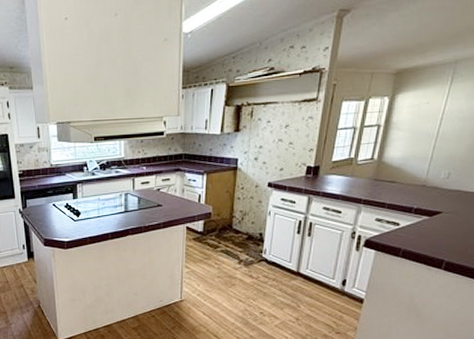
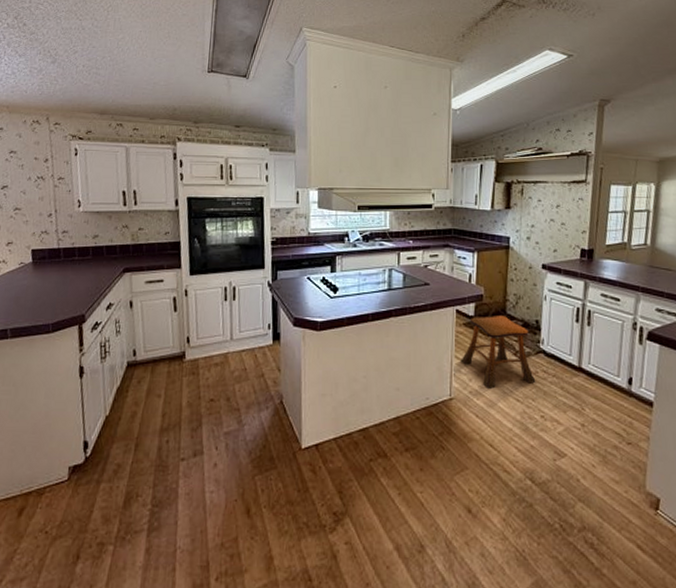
stool: none [190,230,257,292] -> present [460,316,536,389]

